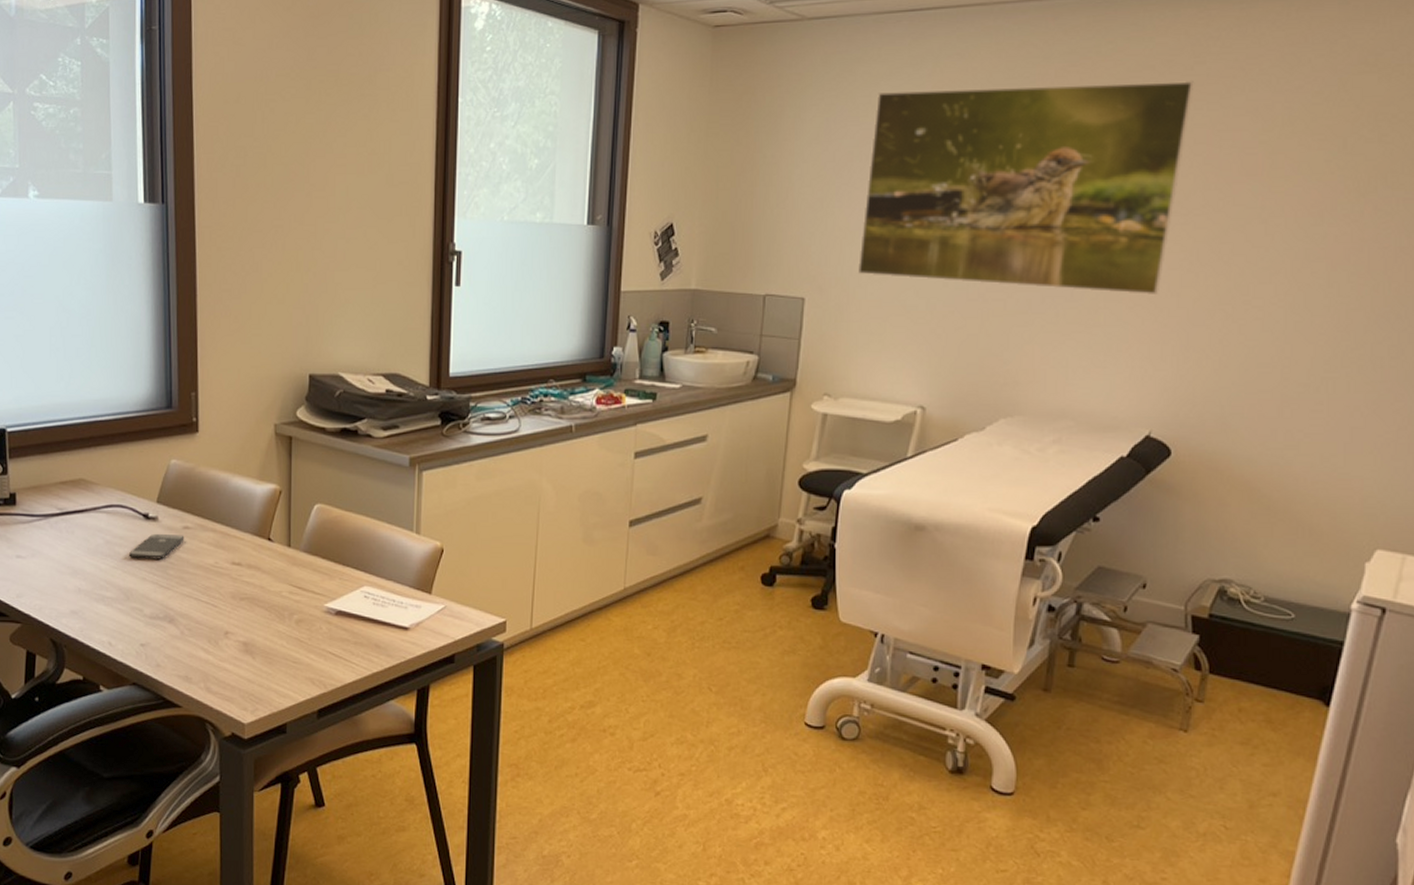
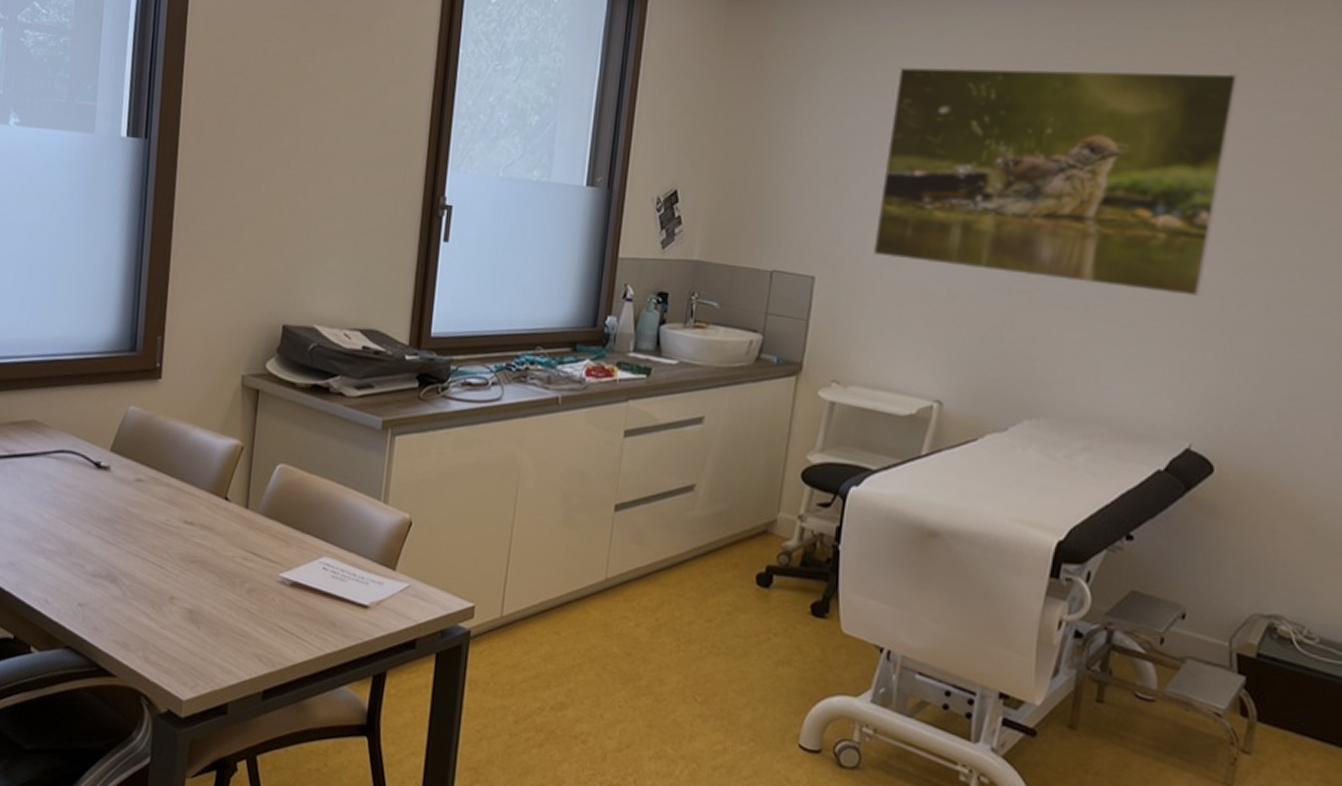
smartphone: present [129,533,185,560] -> none [76,484,137,513]

